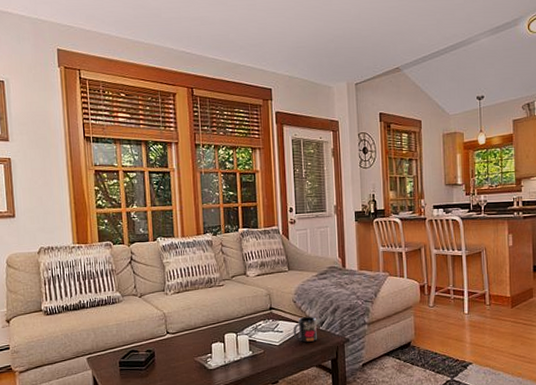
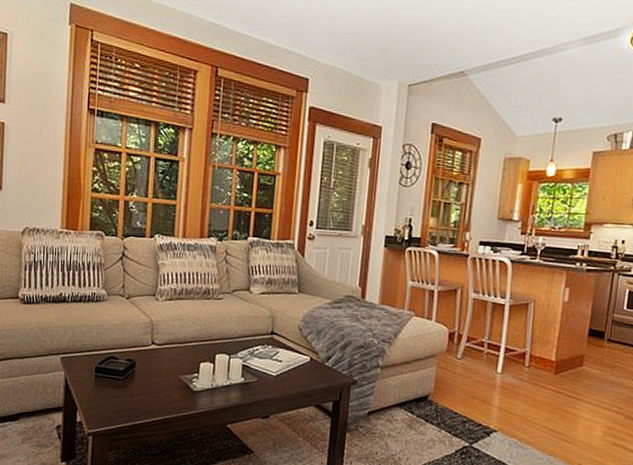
mug: present [293,317,317,343] -> none [293,348,322,379]

